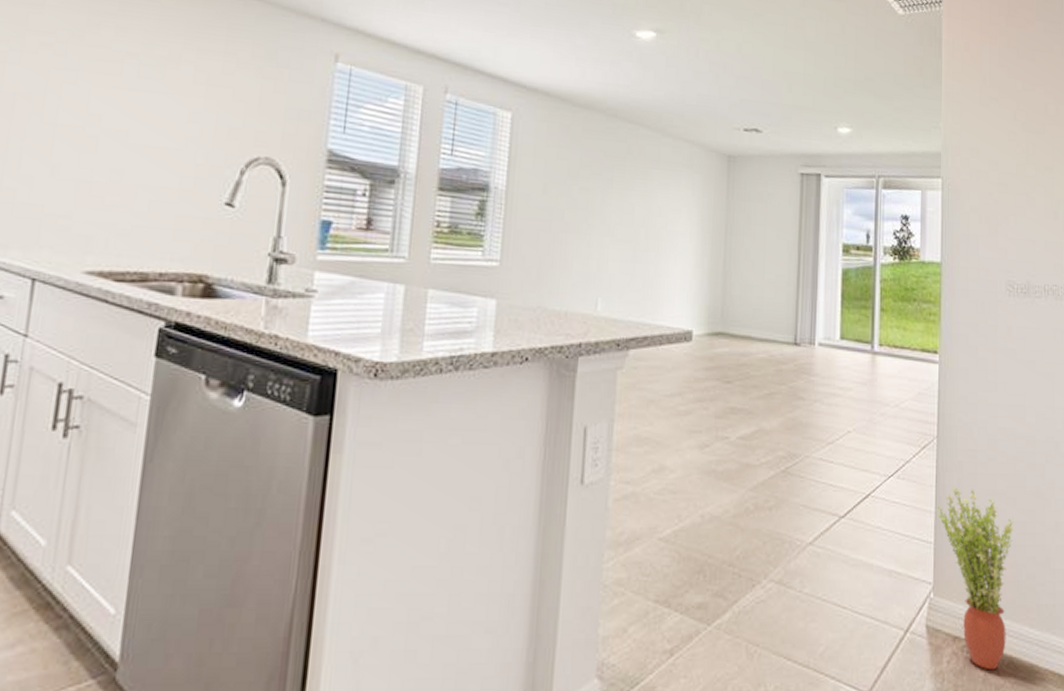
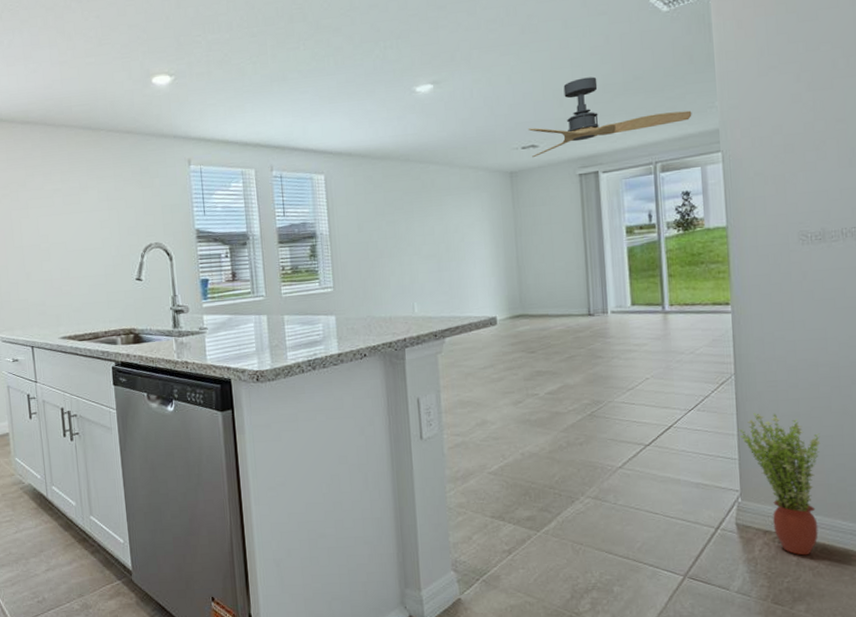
ceiling fan: none [752,64,917,144] -> present [528,76,692,158]

